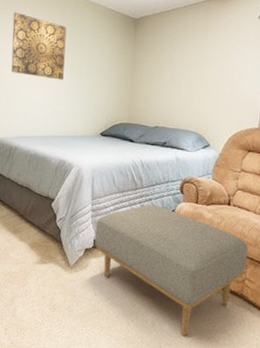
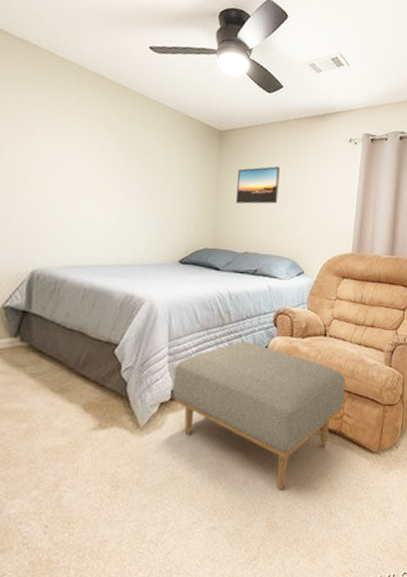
wall art: present [11,12,67,80] -> none [57,108,136,196]
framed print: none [147,47,189,84] -> present [235,166,280,205]

